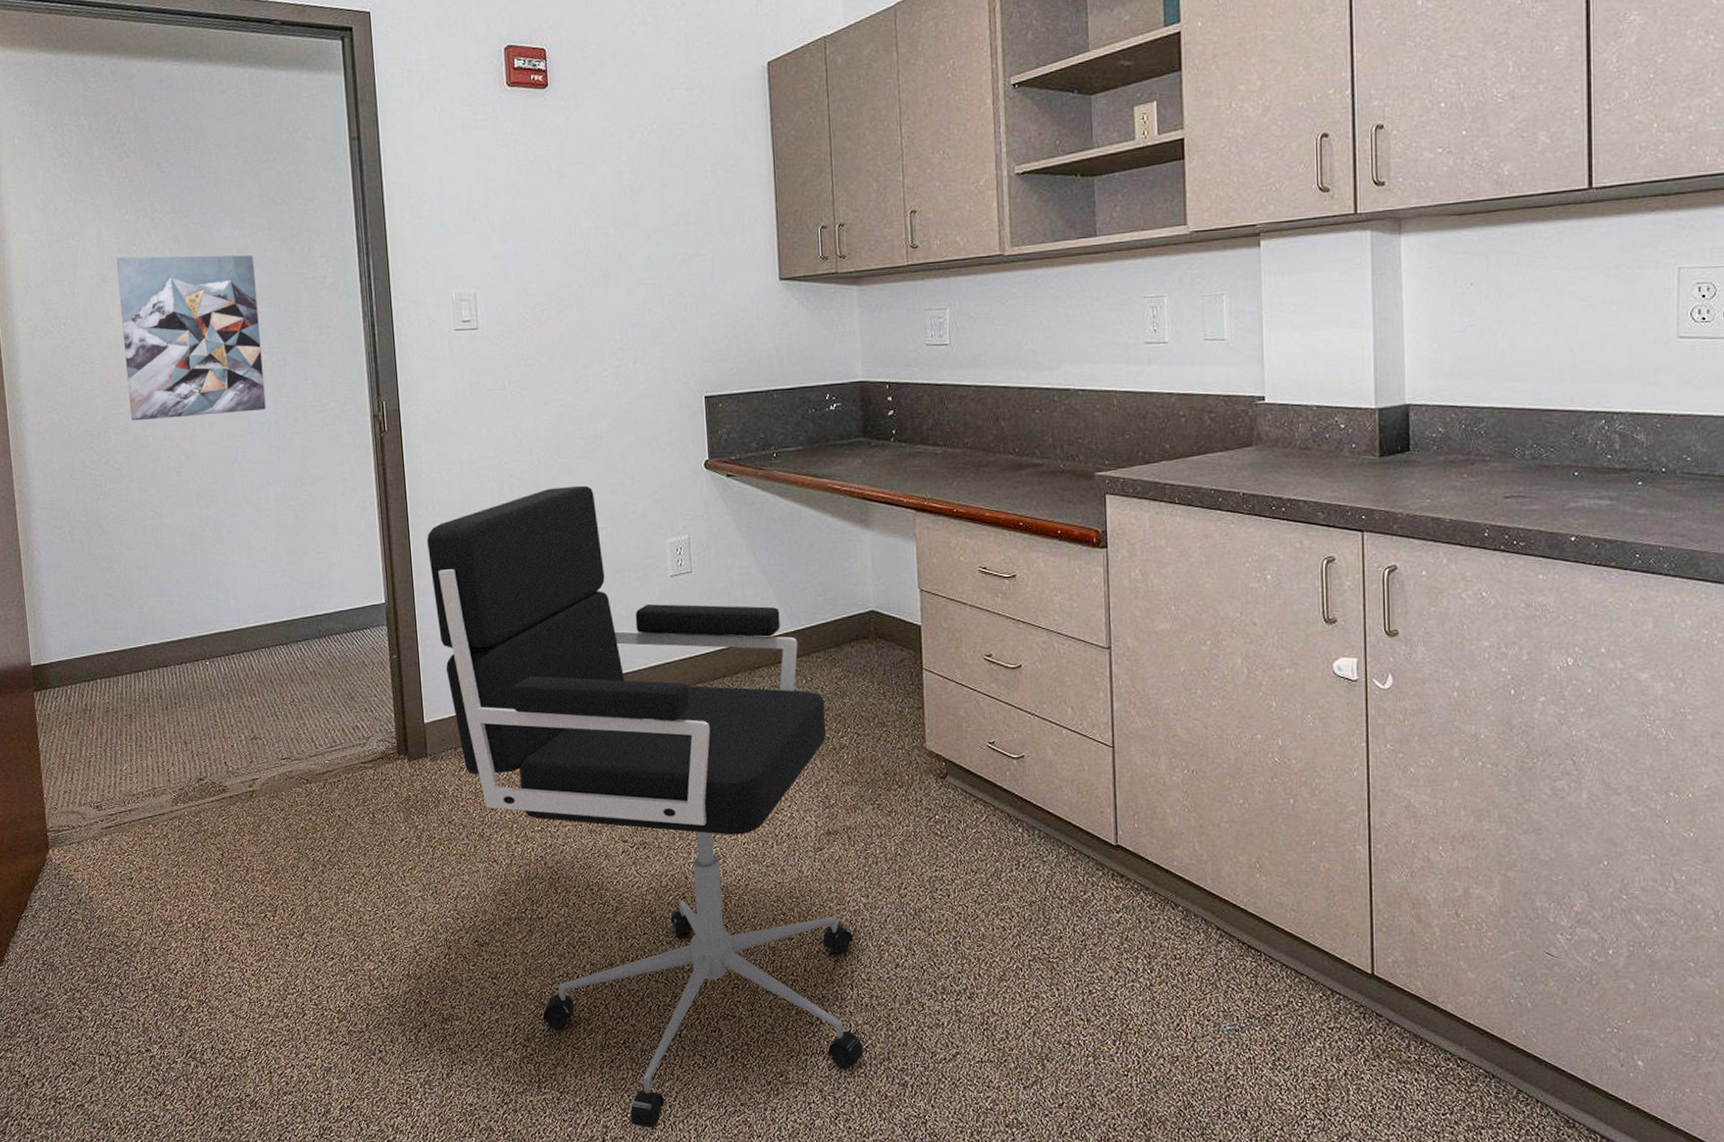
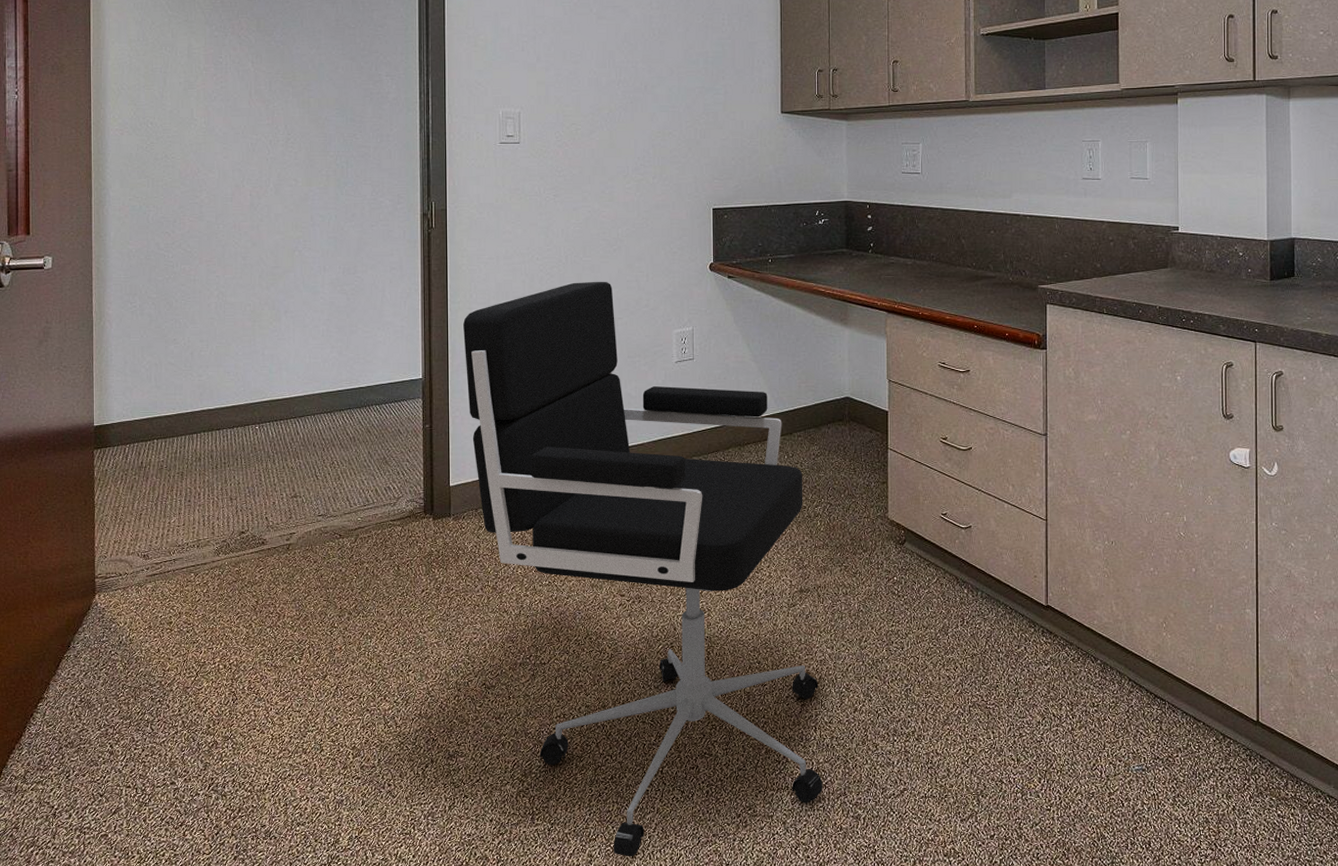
wall art: present [116,255,266,421] -> none [203,67,328,211]

